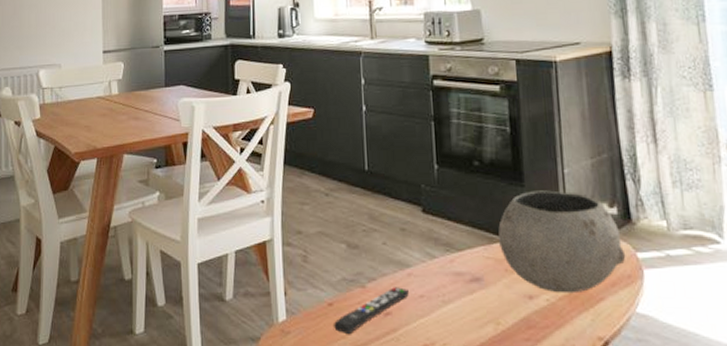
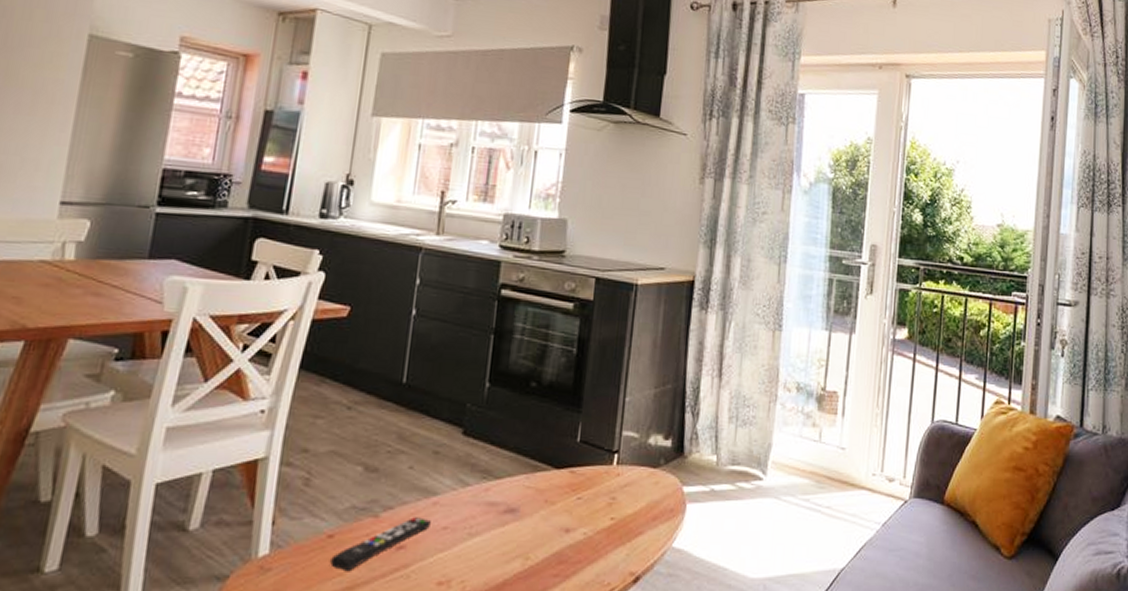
bowl: present [498,190,626,294] -> none [543,417,672,527]

